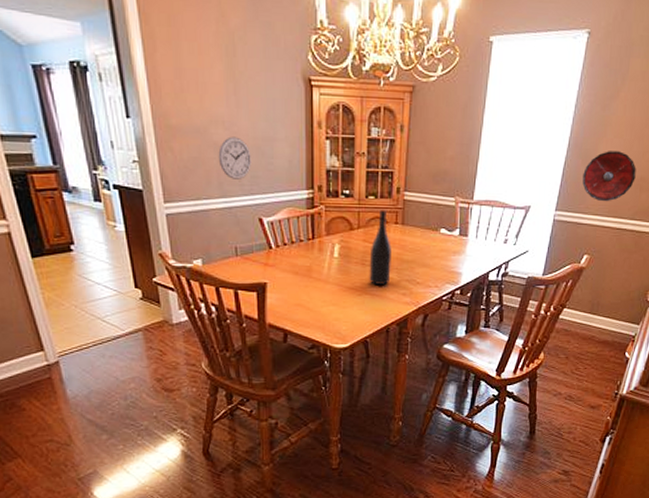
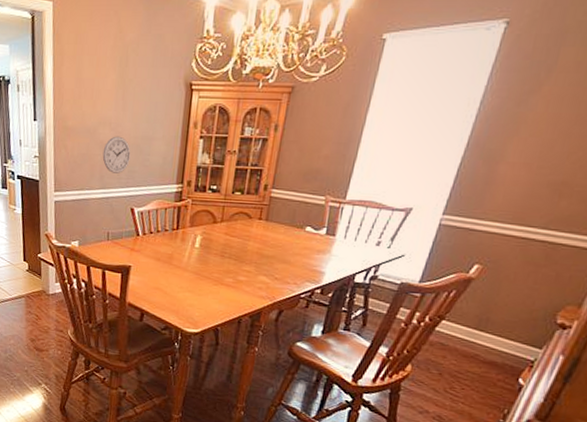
wine bottle: present [369,210,391,285] -> none [226,206,253,277]
round shield: present [582,151,636,202] -> none [481,151,557,208]

